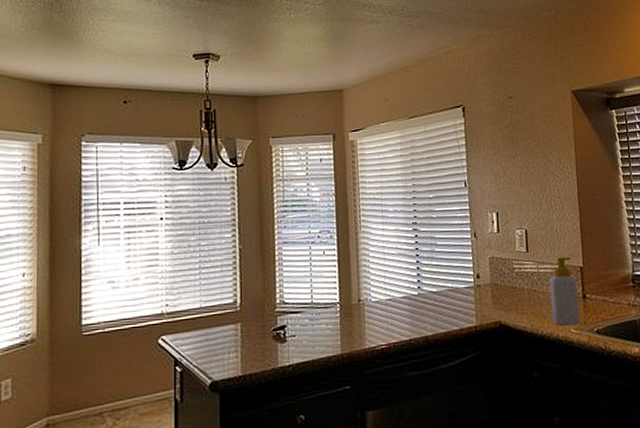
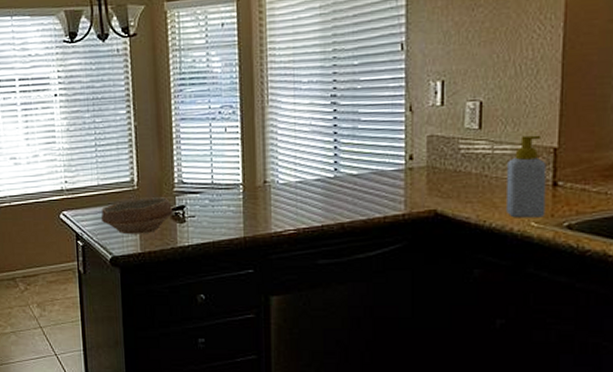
bowl: none [201,317,275,358] -> present [100,197,174,235]

